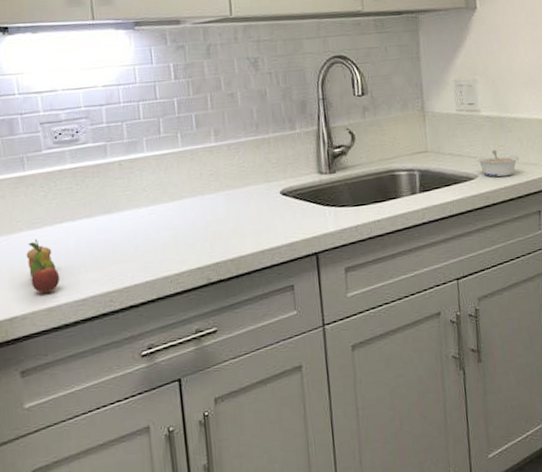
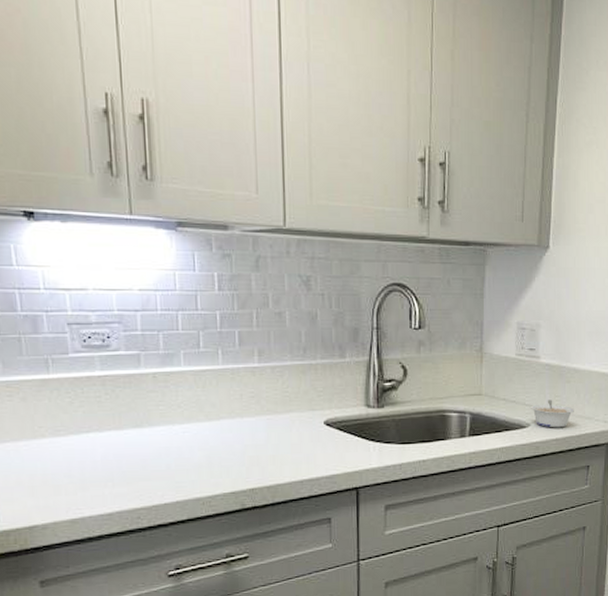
fruit: present [26,238,60,293] -> none [48,447,85,503]

